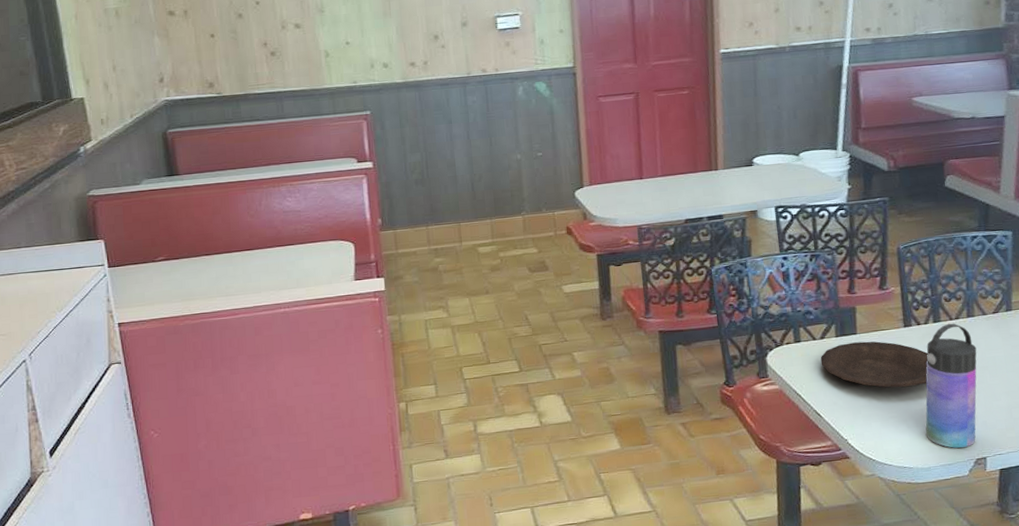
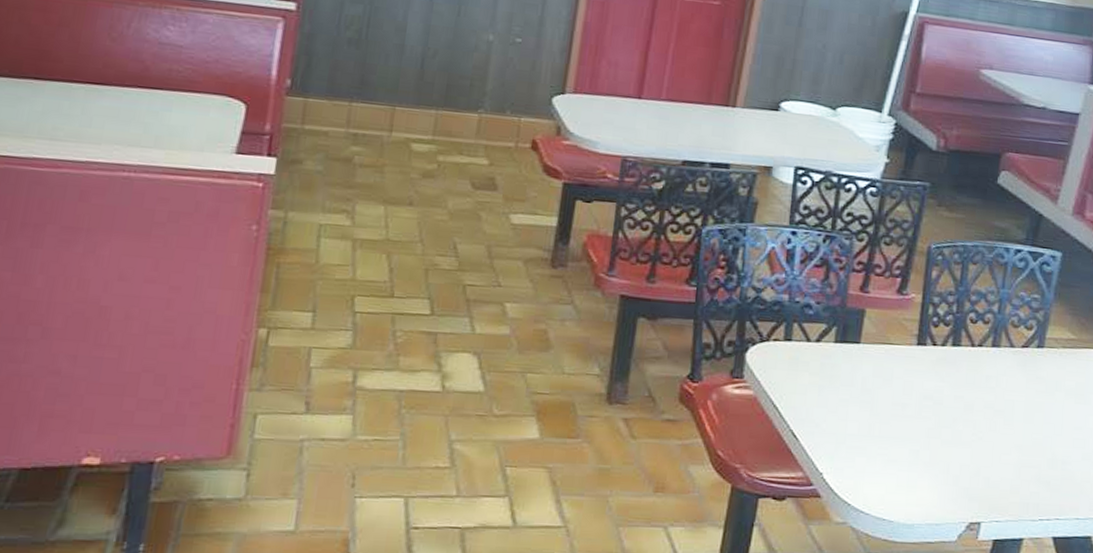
plate: present [820,341,928,388] -> none [810,352,938,421]
water bottle: present [925,323,977,448] -> none [917,350,995,506]

